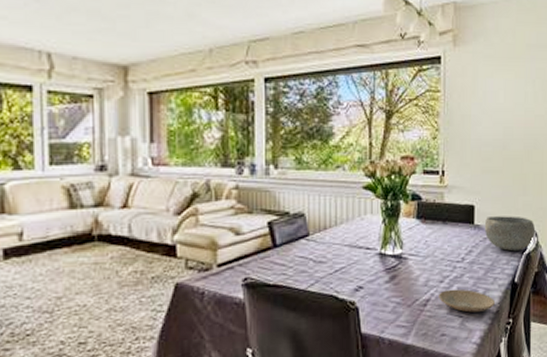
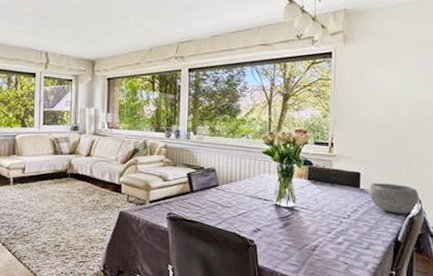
plate: present [439,289,496,313] -> none [326,239,379,262]

